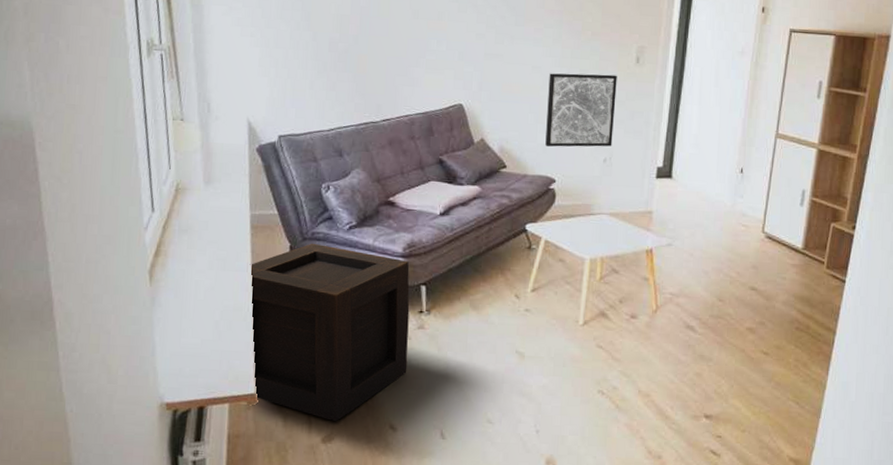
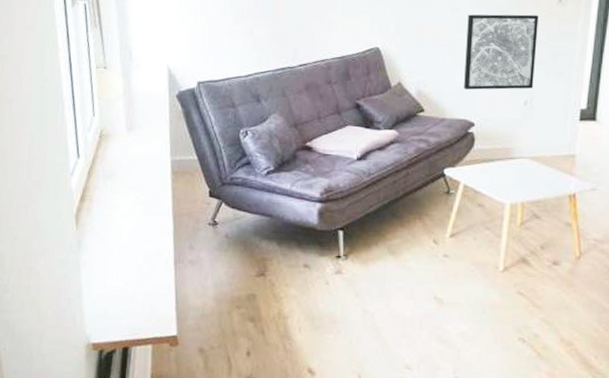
wooden crate: present [249,243,410,421] -> none [170,188,327,364]

